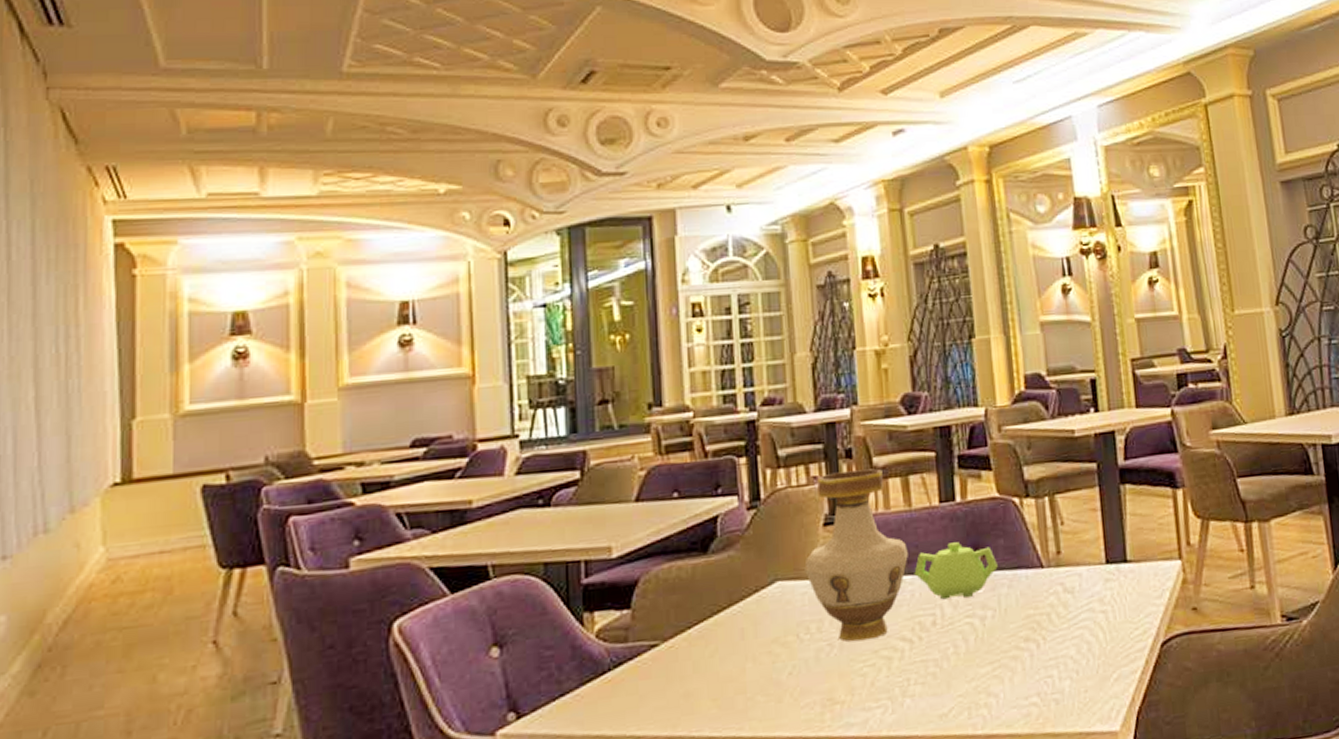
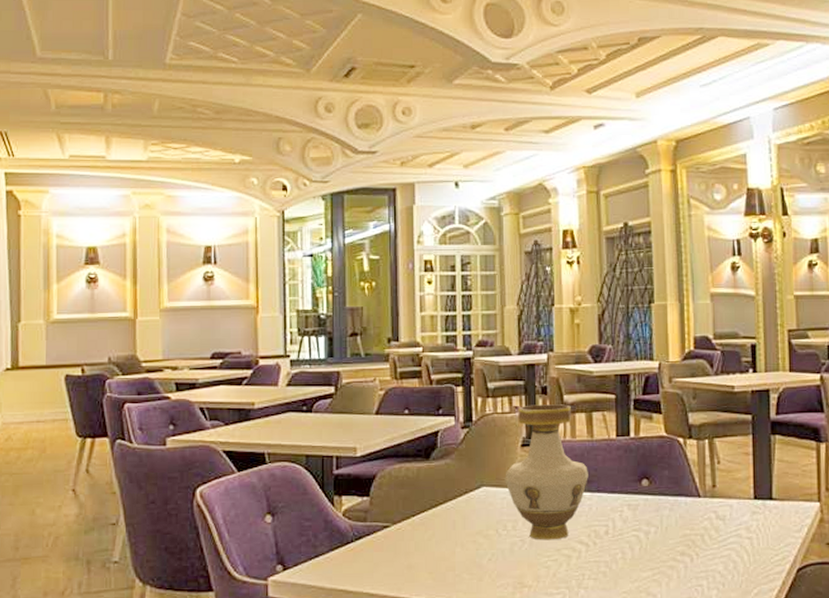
teapot: present [914,542,998,600] -> none [592,470,662,515]

